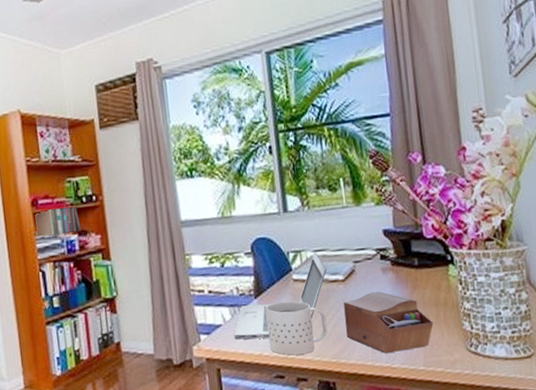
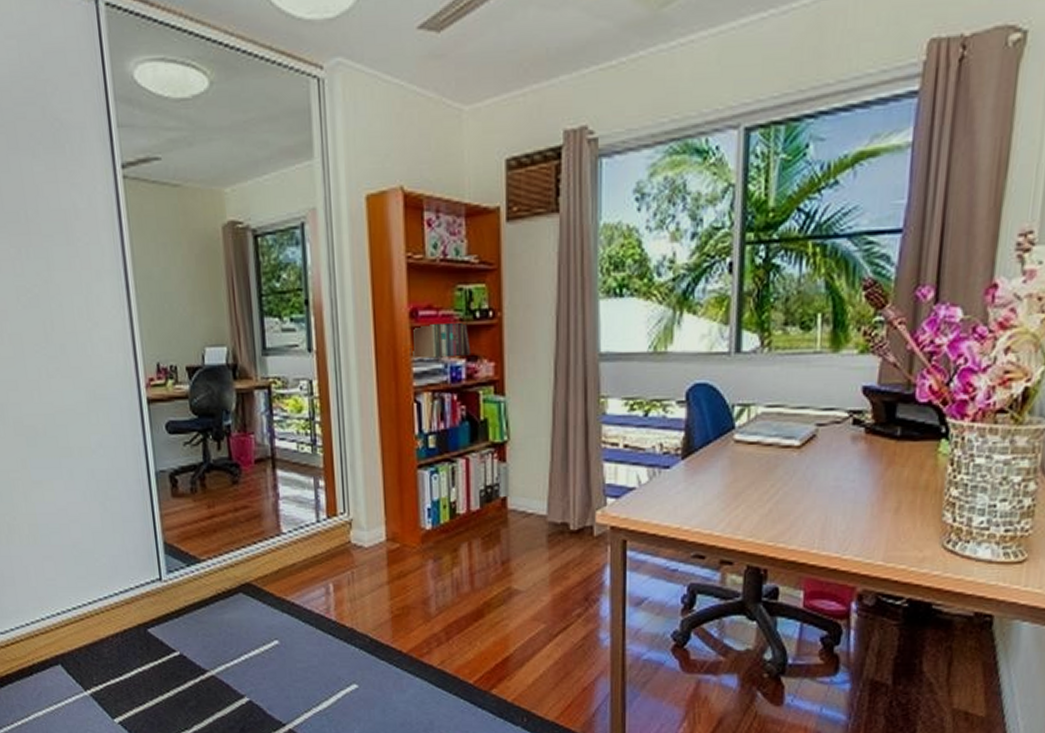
laptop: present [234,251,327,340] -> none [650,406,780,509]
mug: present [265,300,328,356] -> none [692,466,769,533]
sewing box: present [343,291,434,354] -> none [792,464,906,542]

